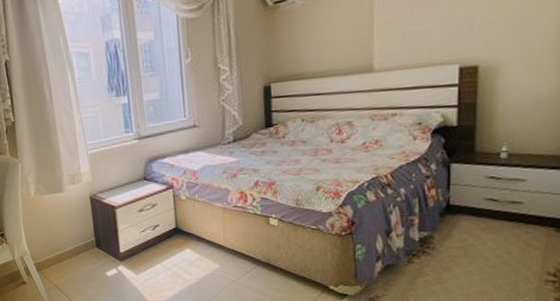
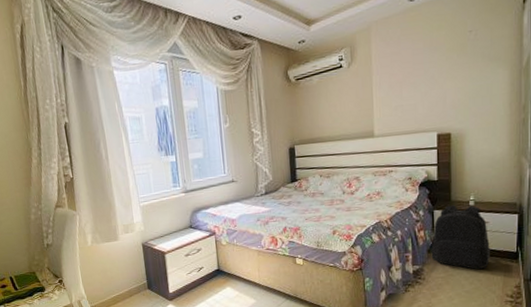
backpack: none [444,157,527,239] -> present [431,205,490,269]

